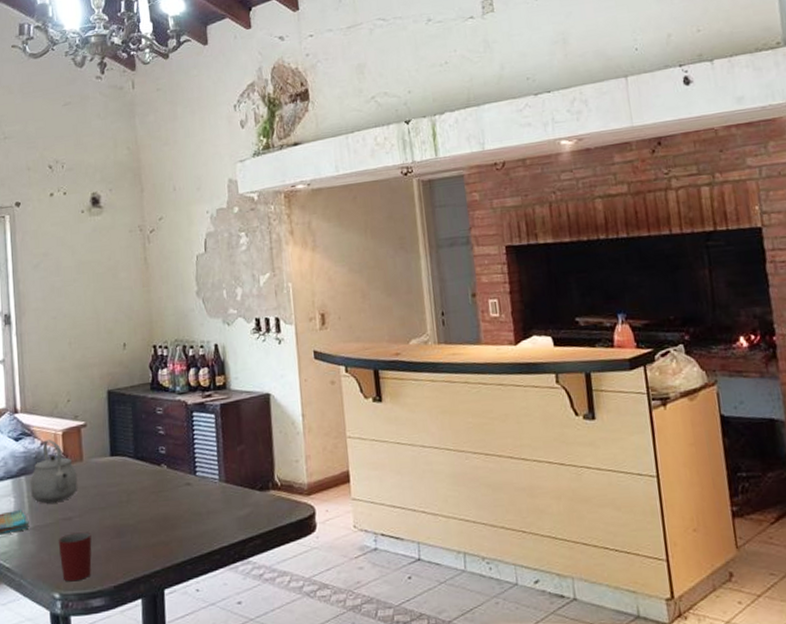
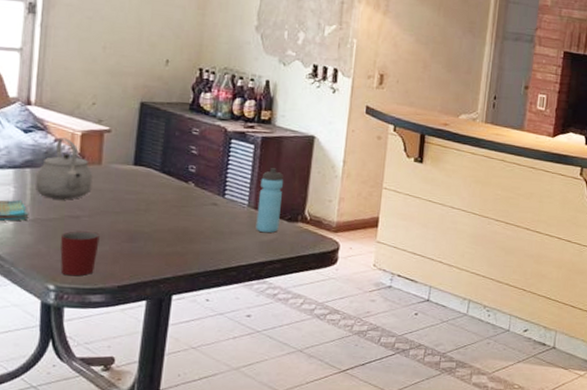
water bottle: none [227,435,252,508] -> present [256,168,283,233]

